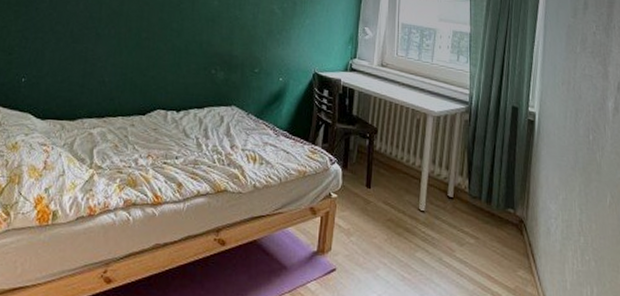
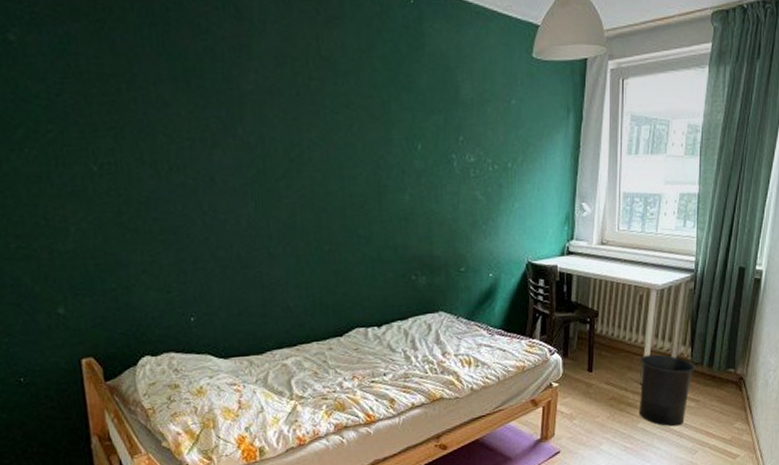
waste bin: none [417,180,473,262] -> present [639,354,695,426]

